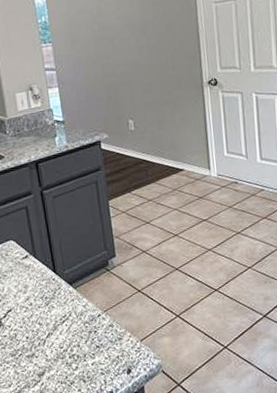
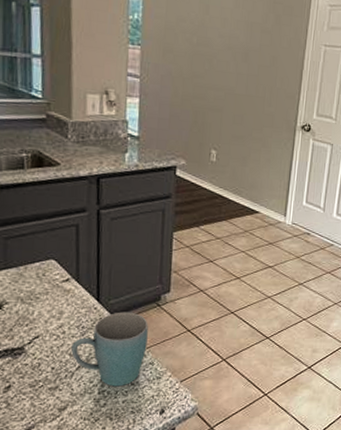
mug: none [39,279,104,351] -> present [71,311,148,387]

